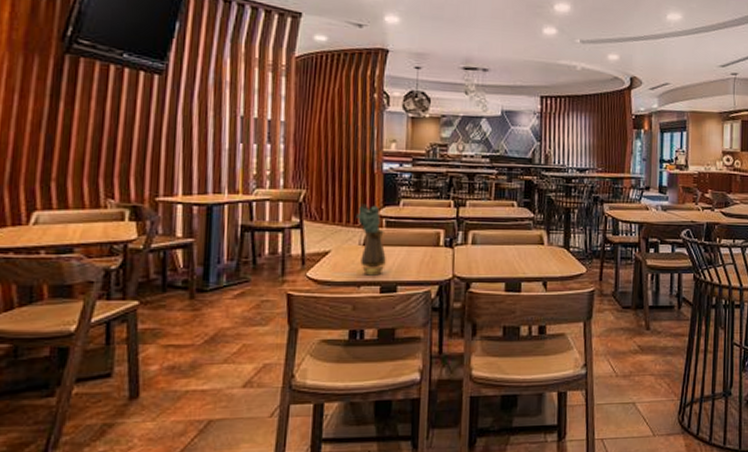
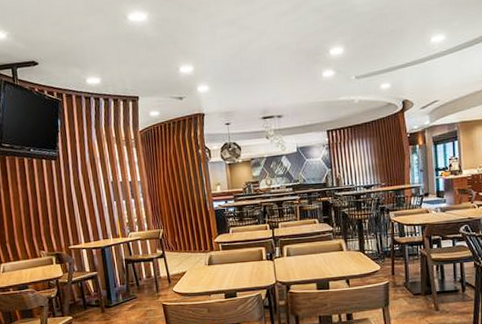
vase: present [356,202,386,276] -> none [200,233,226,287]

